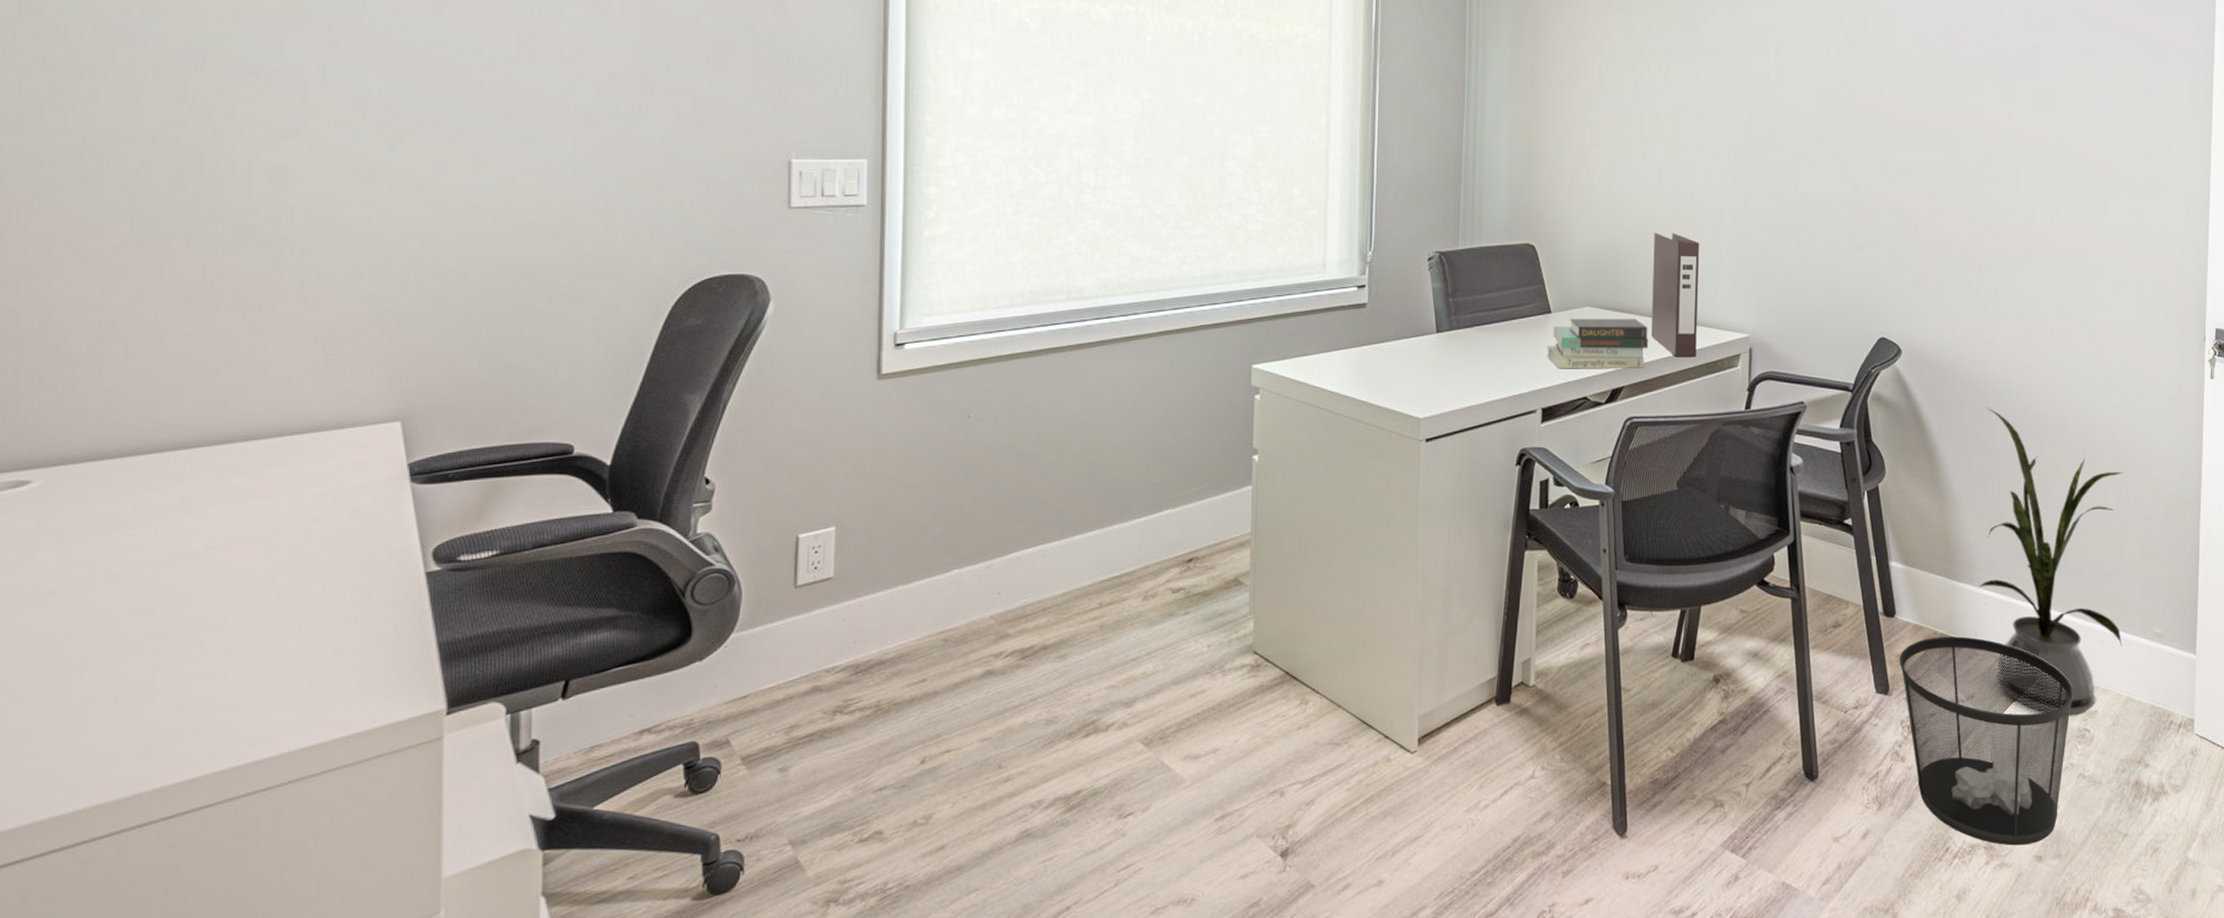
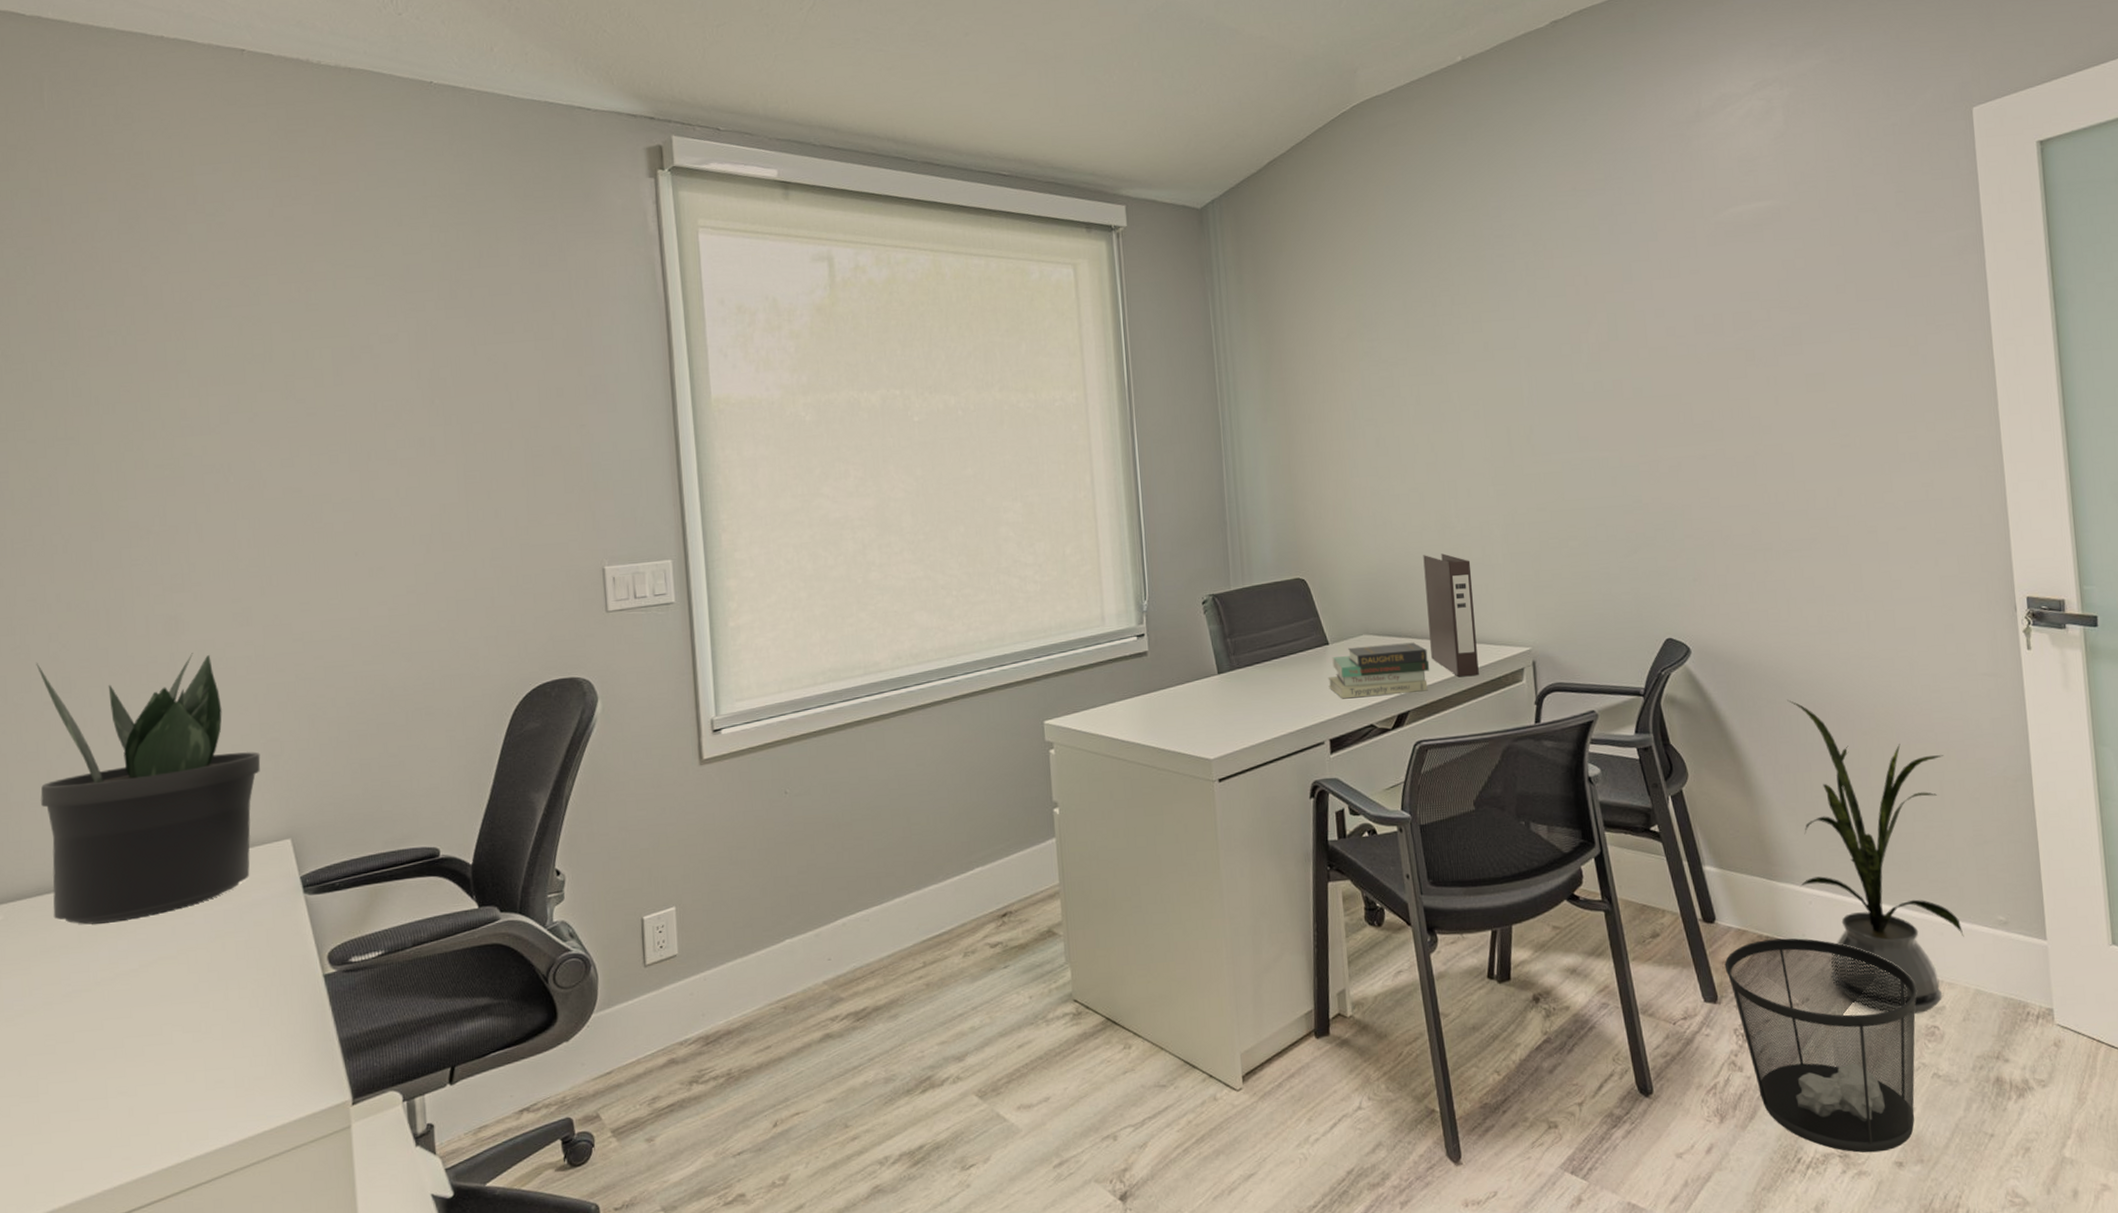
planter: none [101,200,373,497] -> present [36,653,261,924]

